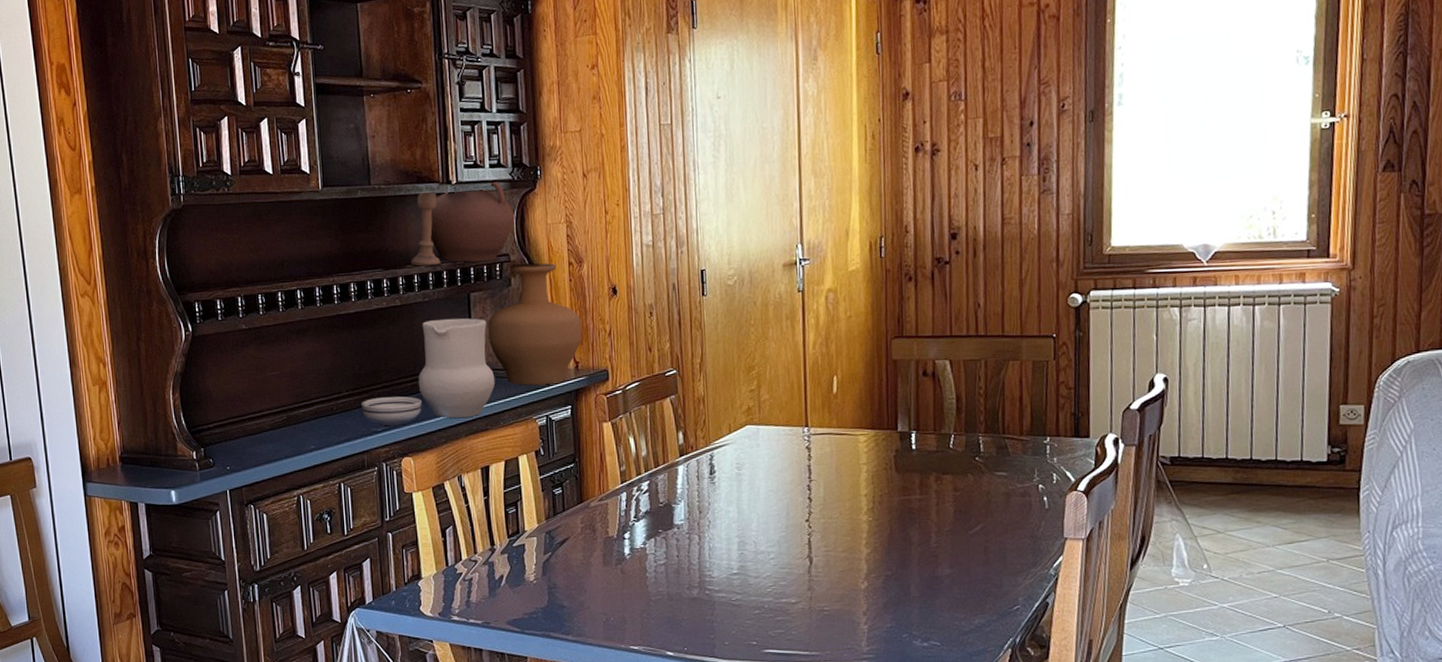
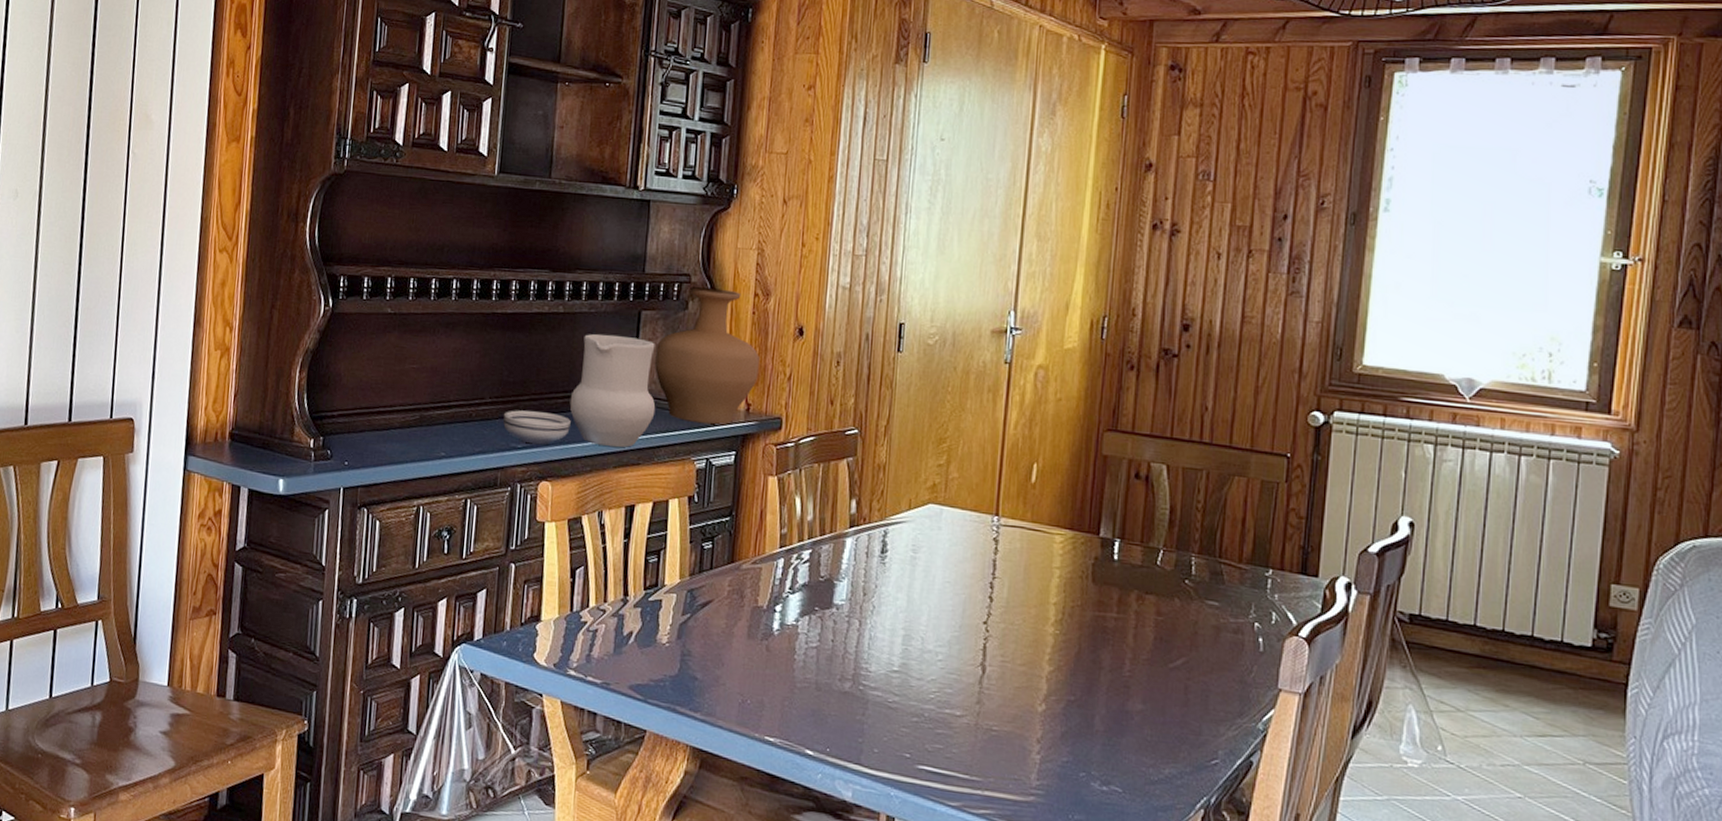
candlestick: present [410,191,441,267] -> none [581,192,621,277]
ceramic jug: present [430,180,515,263] -> none [607,192,703,280]

